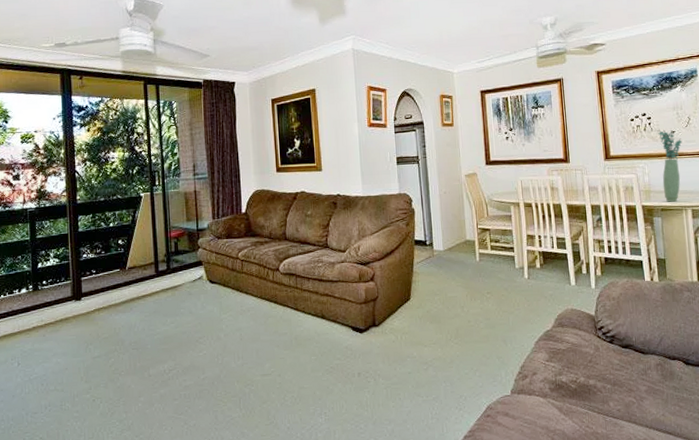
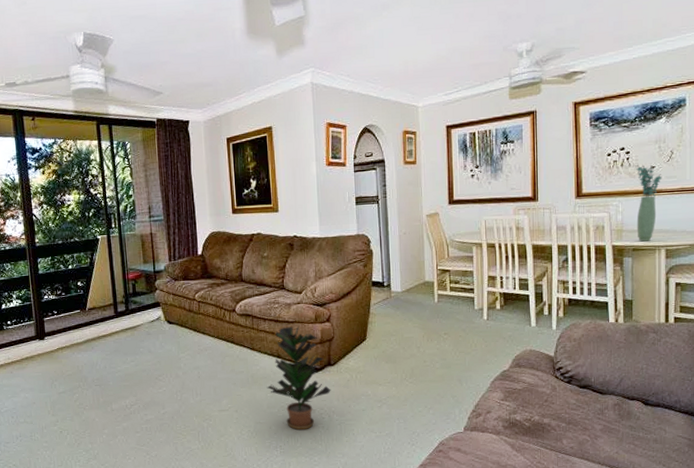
potted plant: none [310,286,376,396] -> present [266,327,331,431]

